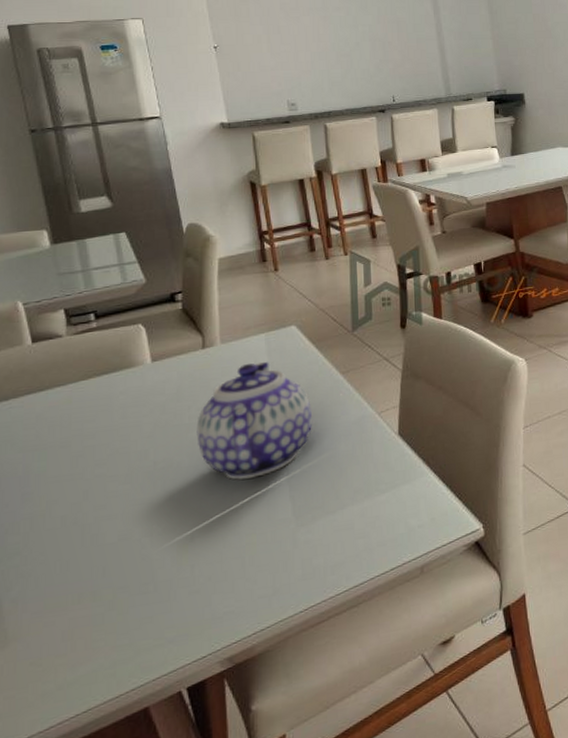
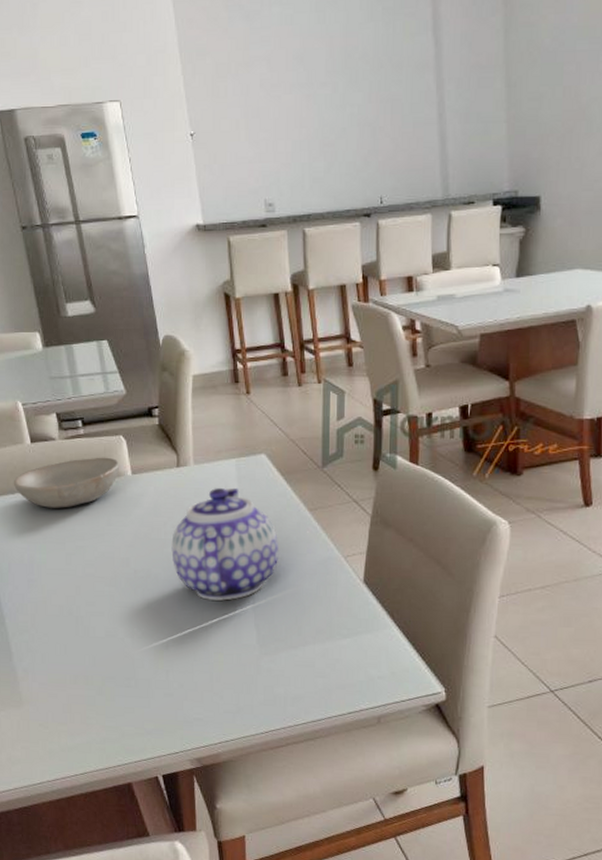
bowl: none [7,347,138,410] -> present [13,457,120,508]

